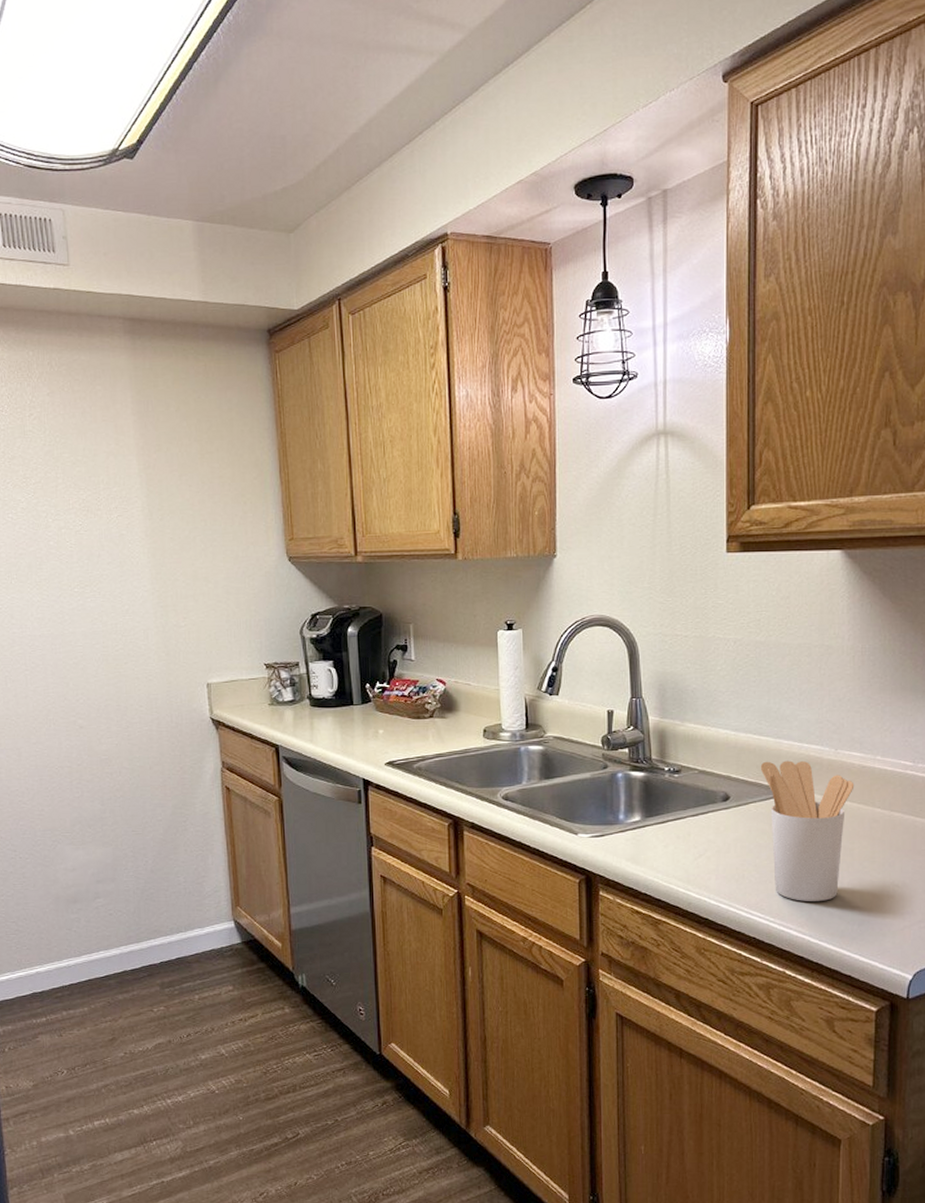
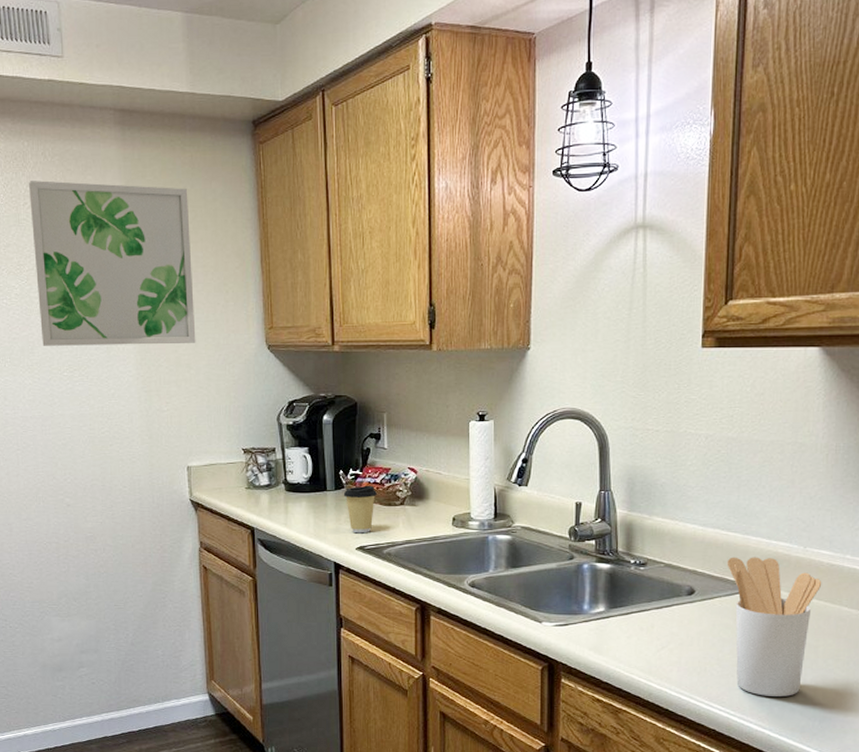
wall art: none [35,391,214,561] -> present [29,180,196,346]
coffee cup: none [370,698,405,748] -> present [343,485,377,534]

